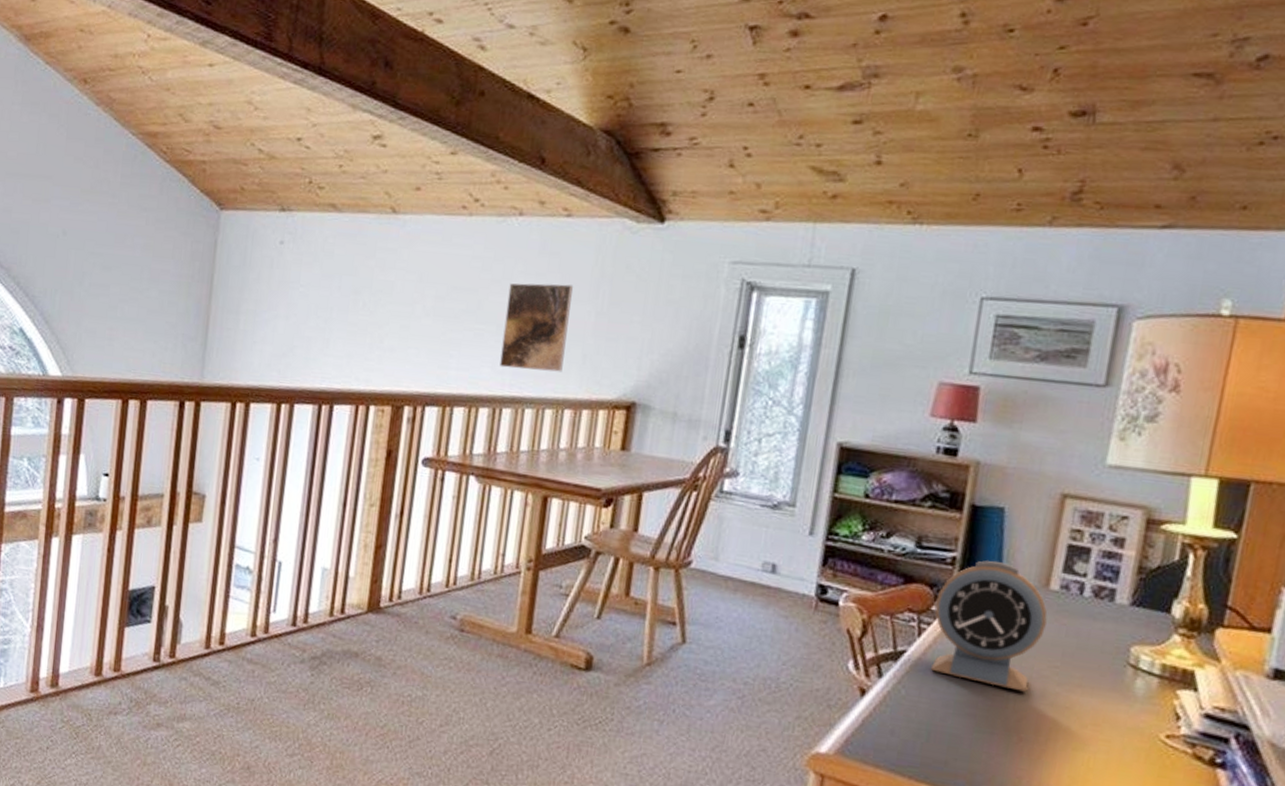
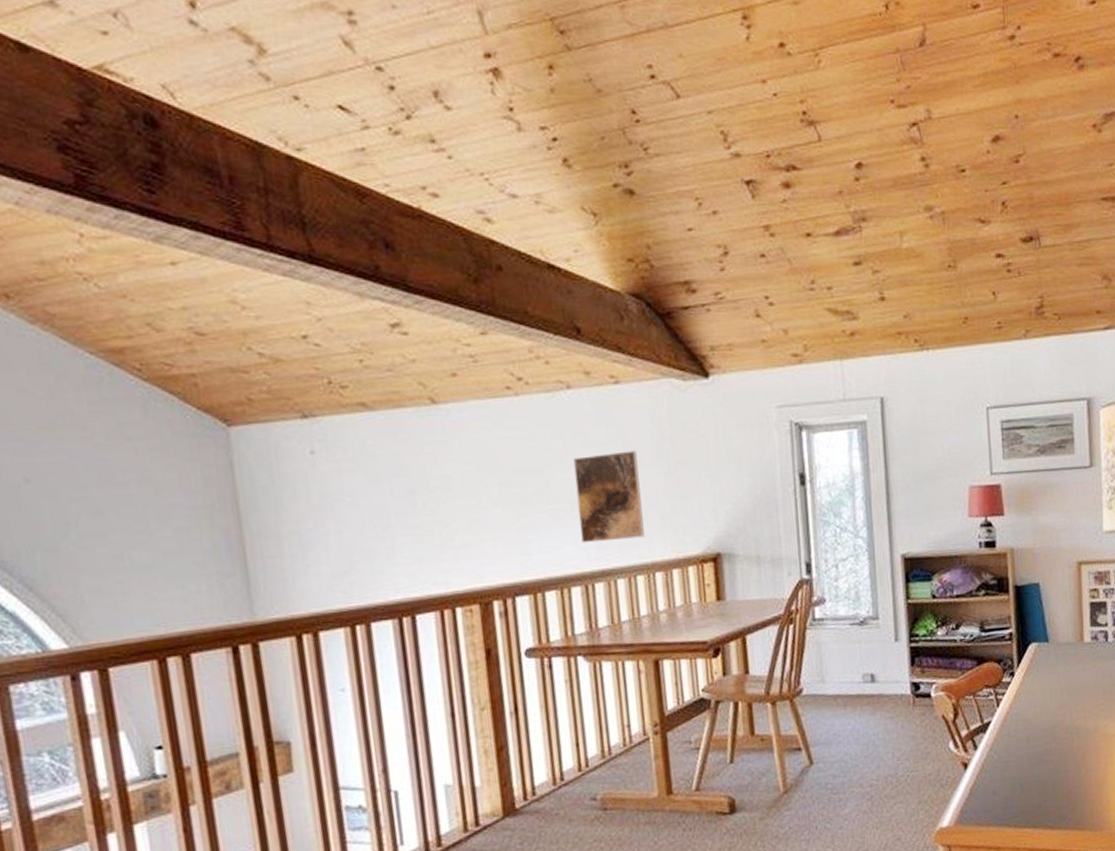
alarm clock: present [930,560,1047,692] -> none [1004,629,1088,733]

